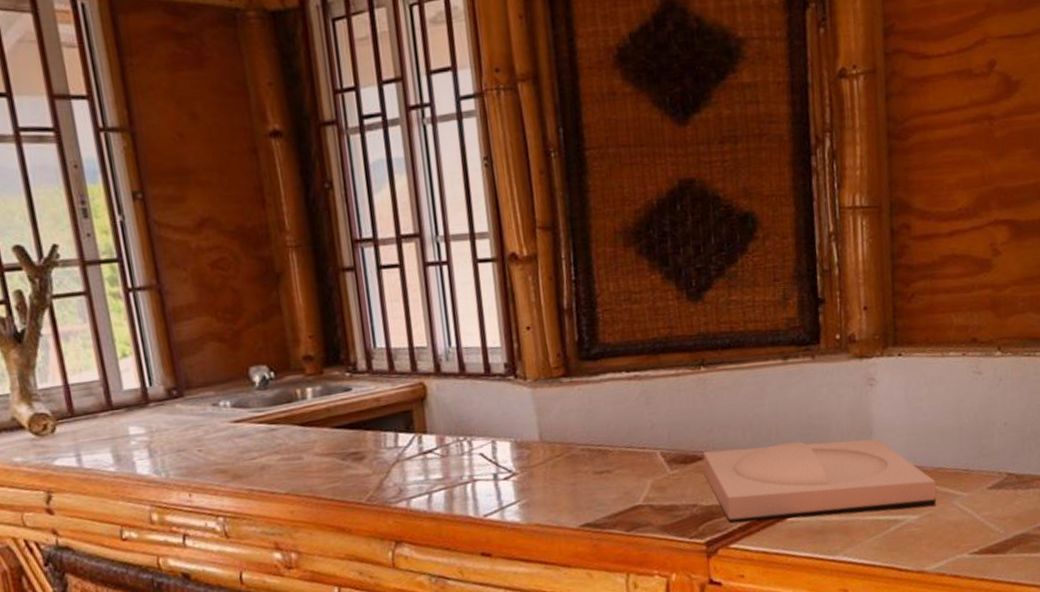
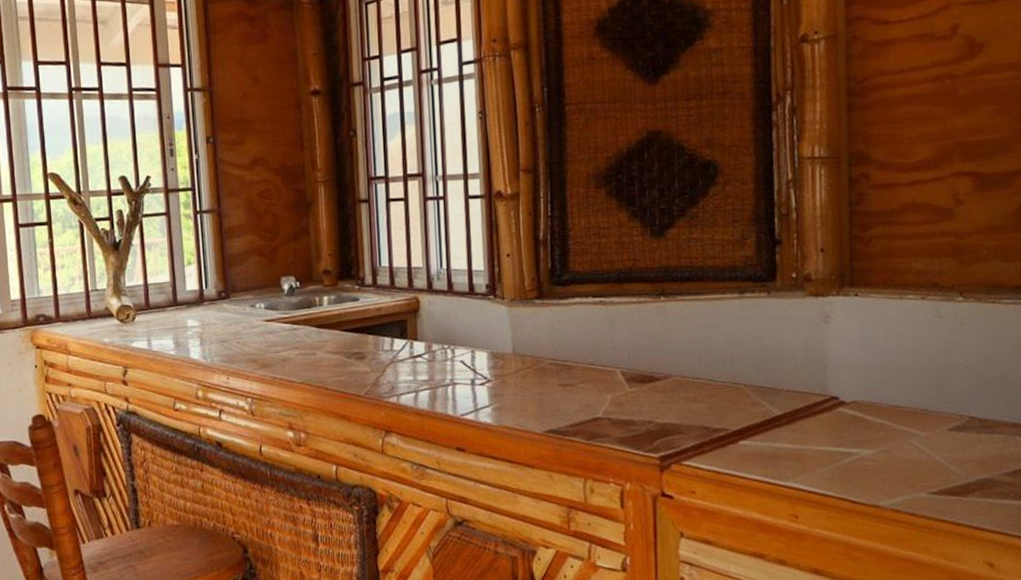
tray: present [702,438,937,524] -> none [660,370,893,444]

